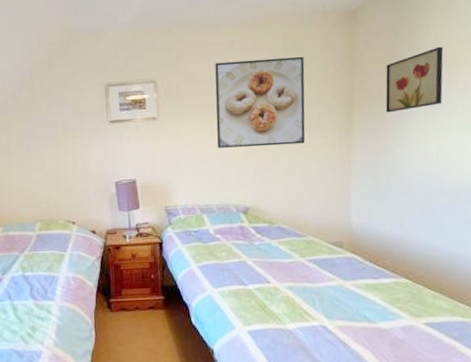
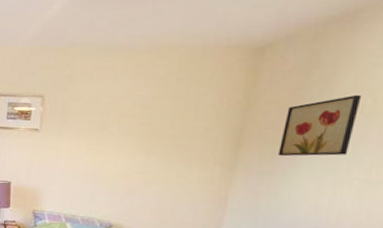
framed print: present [215,56,305,148] -> none [91,85,197,174]

